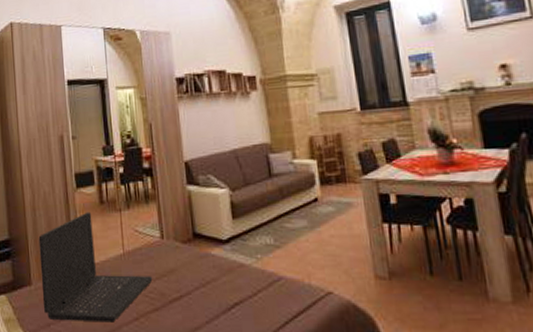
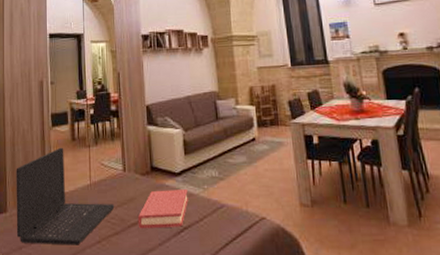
hardback book: none [180,259,239,304] -> present [137,189,188,229]

